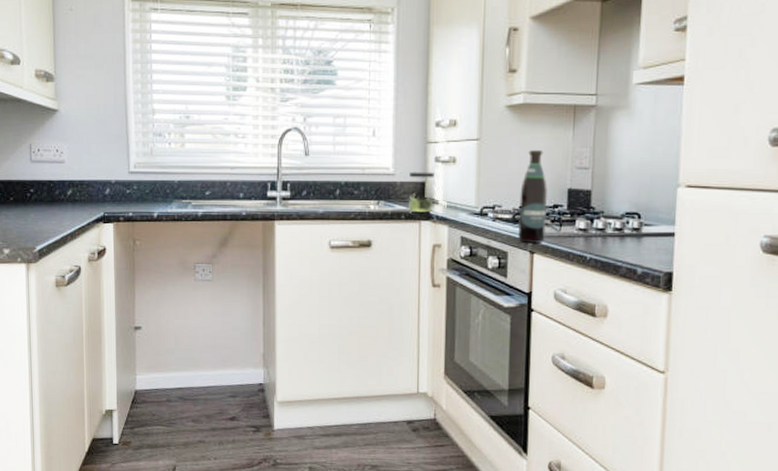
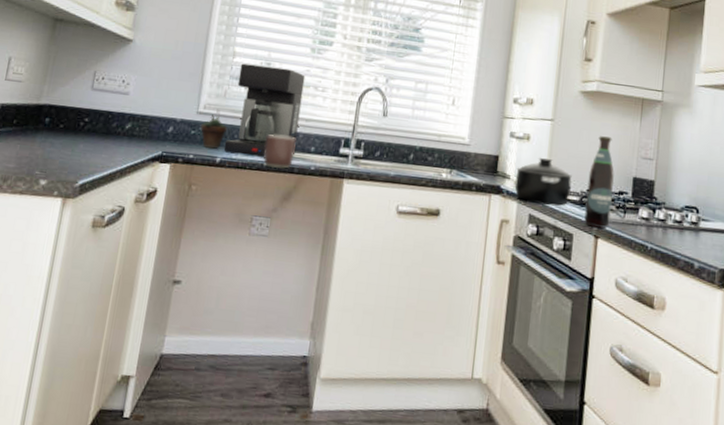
succulent plant: none [135,167,158,205] -> present [201,109,227,149]
coffee maker: none [159,119,226,208] -> present [223,63,306,157]
mug: none [196,186,225,218] -> present [262,134,296,169]
jar: present [409,172,434,213] -> none [480,144,508,187]
saucepan: none [444,179,503,226] -> present [514,157,572,206]

